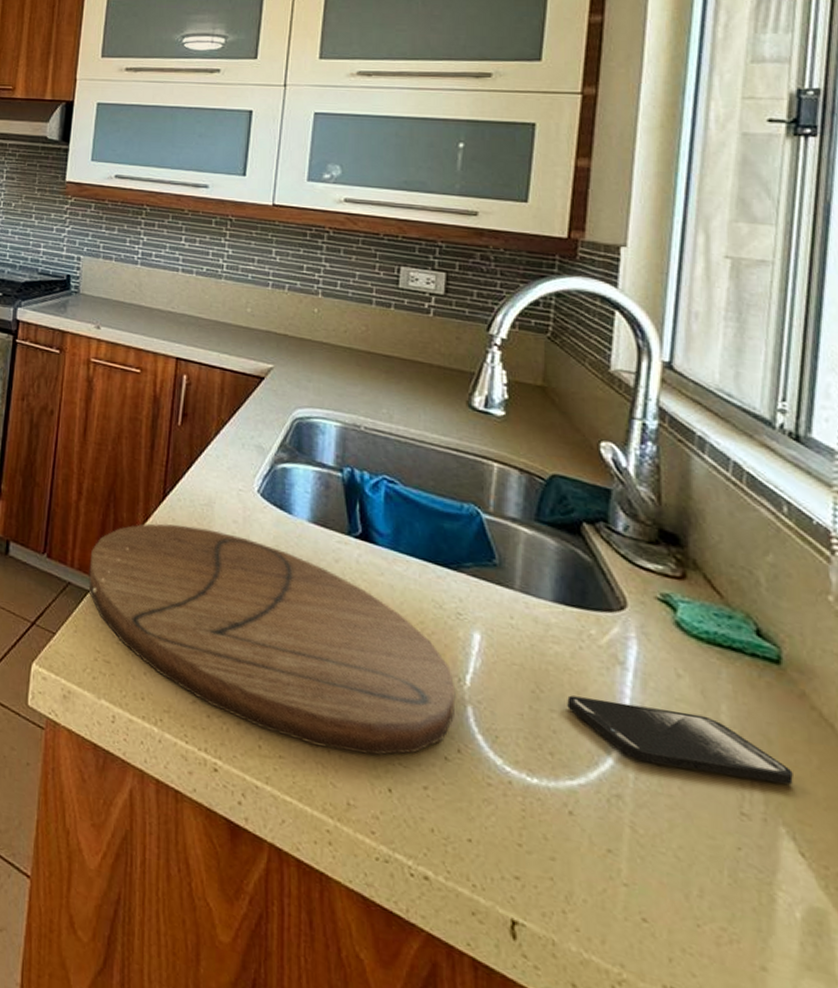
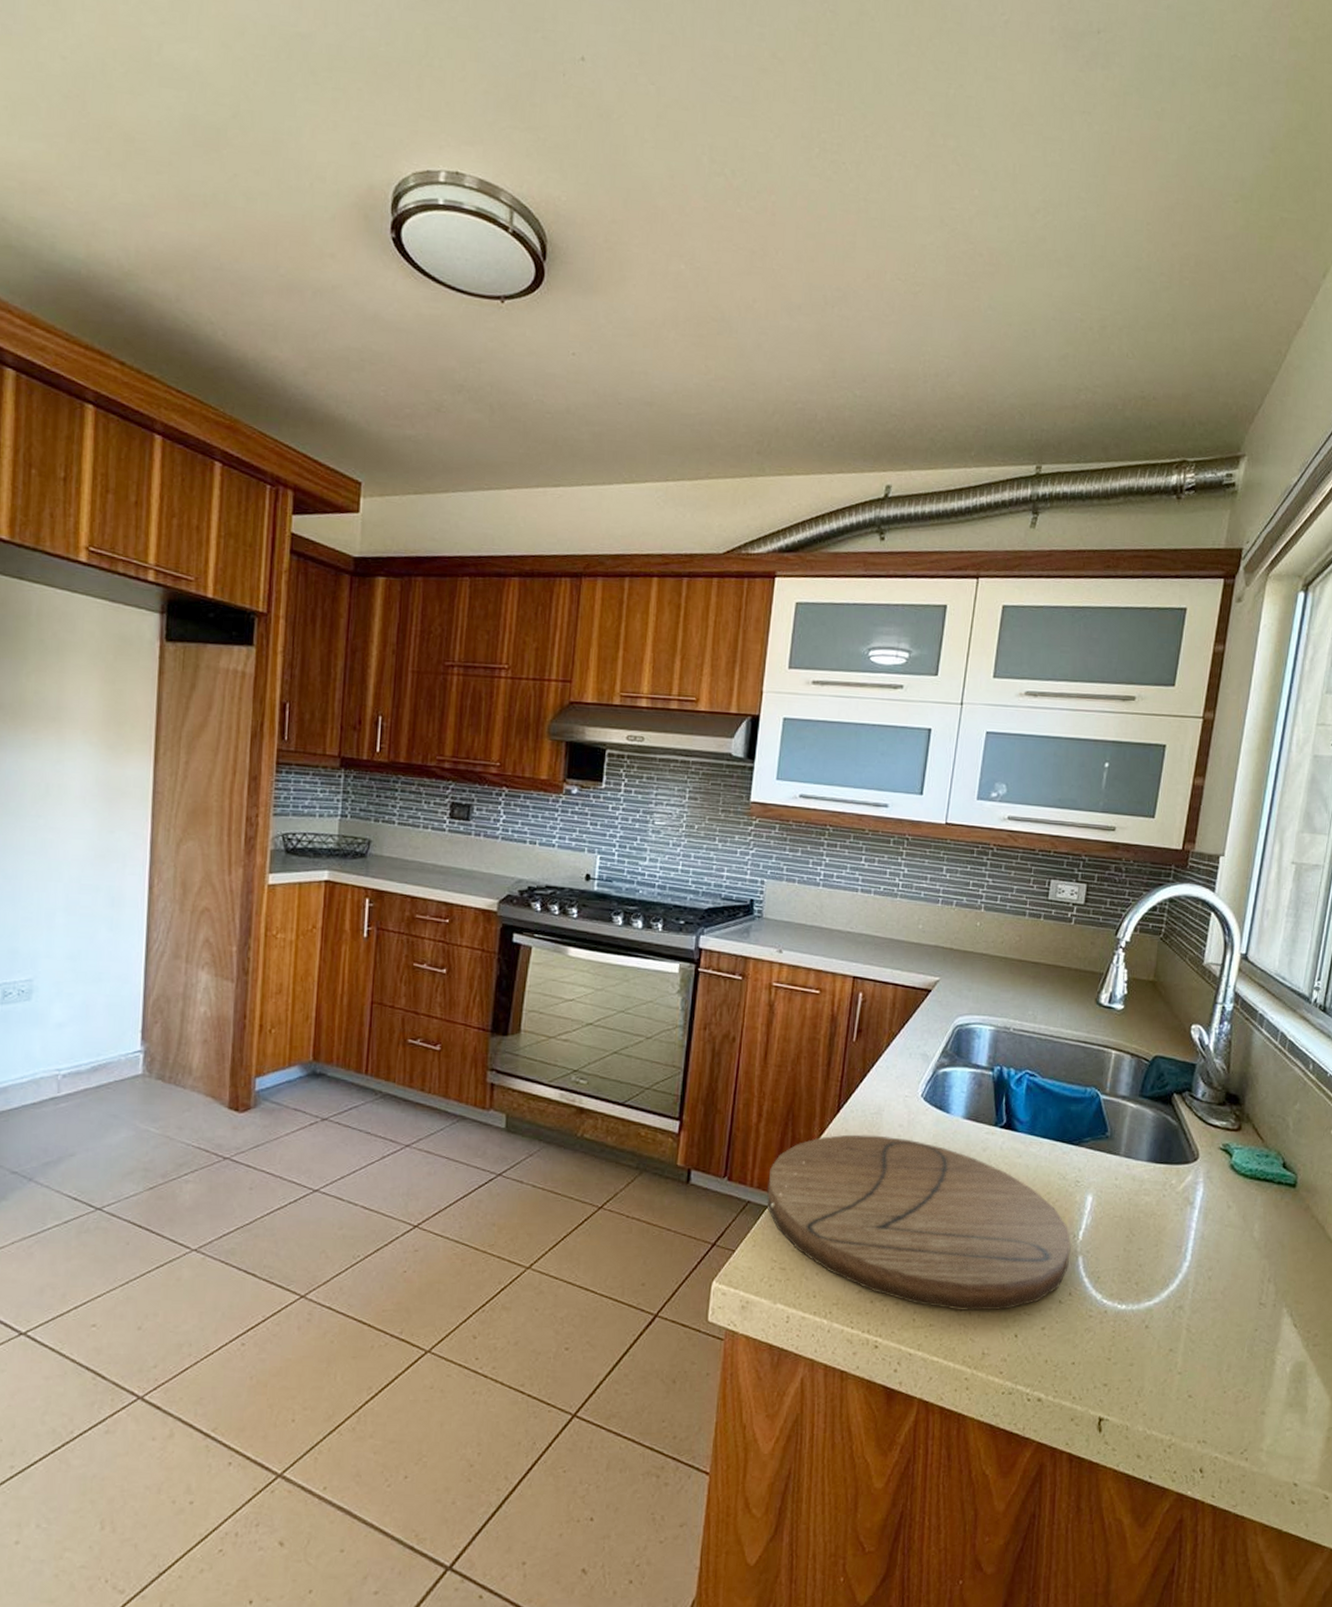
smartphone: present [567,695,793,785] -> none [1151,1234,1295,1278]

